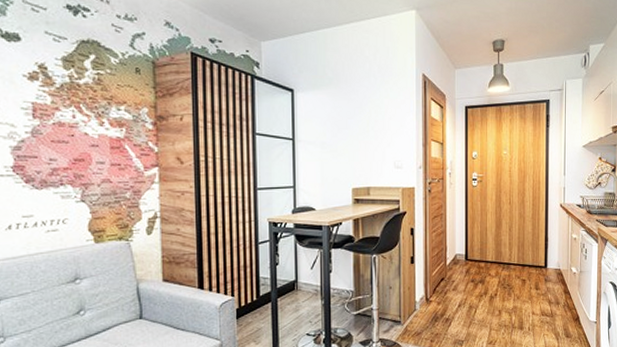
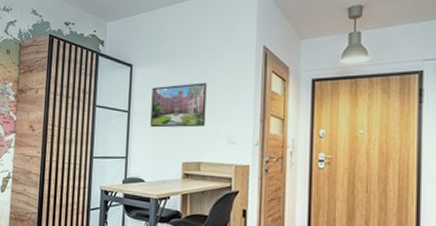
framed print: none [317,109,372,155] -> present [150,83,207,128]

